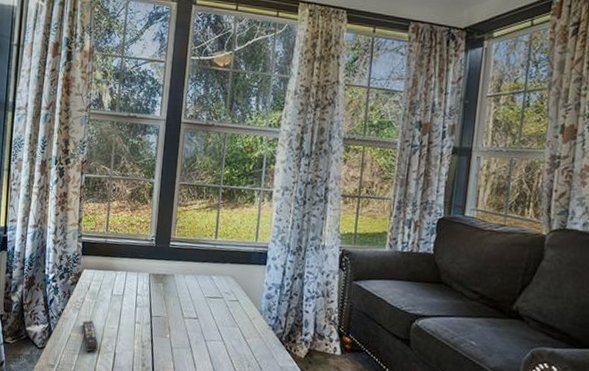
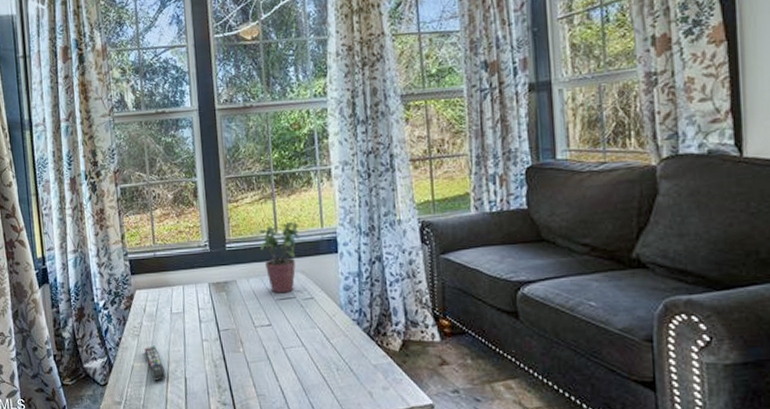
potted plant: none [200,231,237,293] -> present [259,221,300,294]

